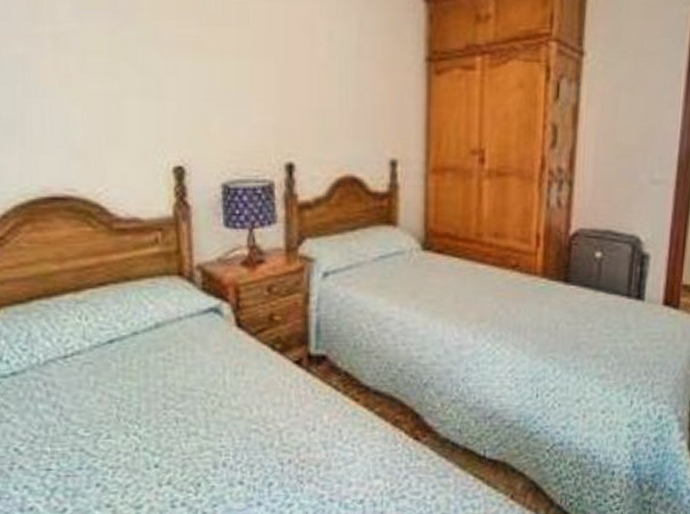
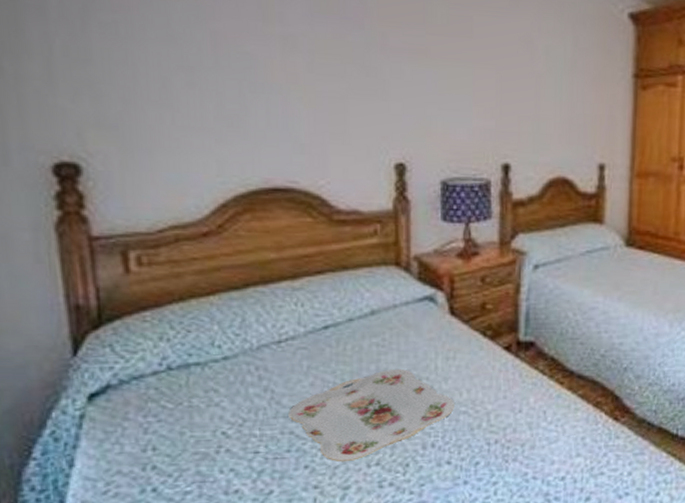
serving tray: none [78,385,245,481] -> present [288,370,454,462]

